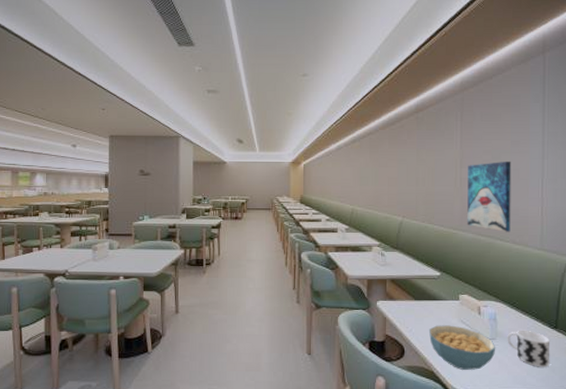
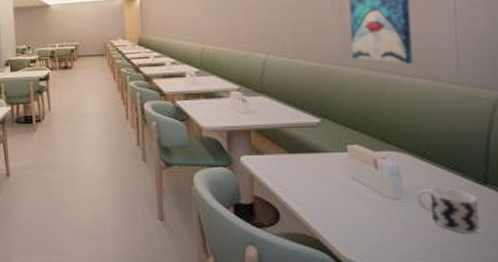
cereal bowl: present [428,325,496,370] -> none [309,183,402,237]

